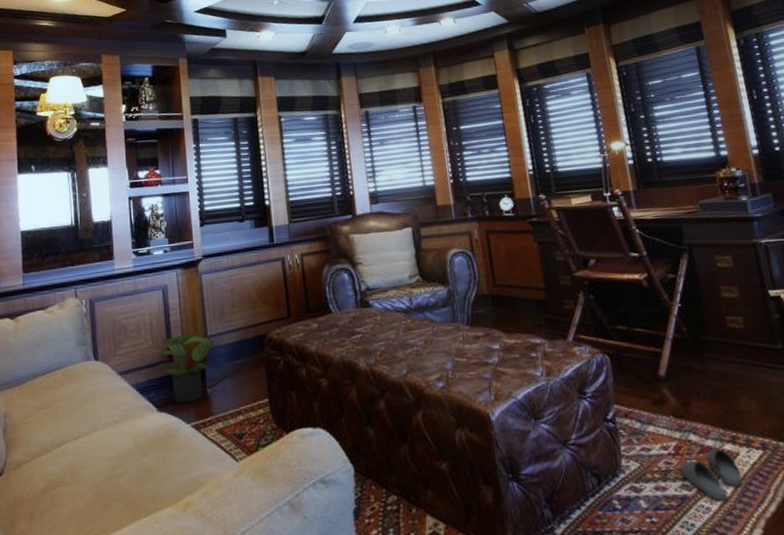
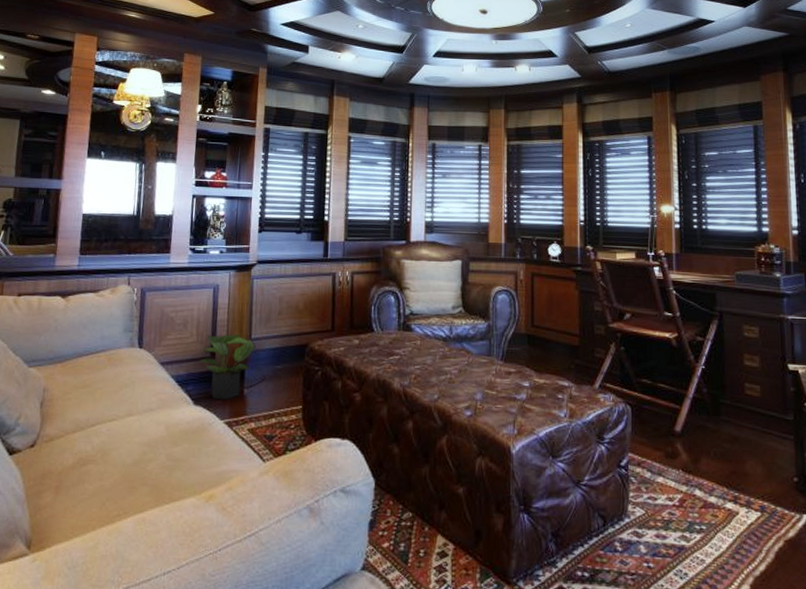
slippers: present [680,448,743,501] -> none [682,505,738,555]

